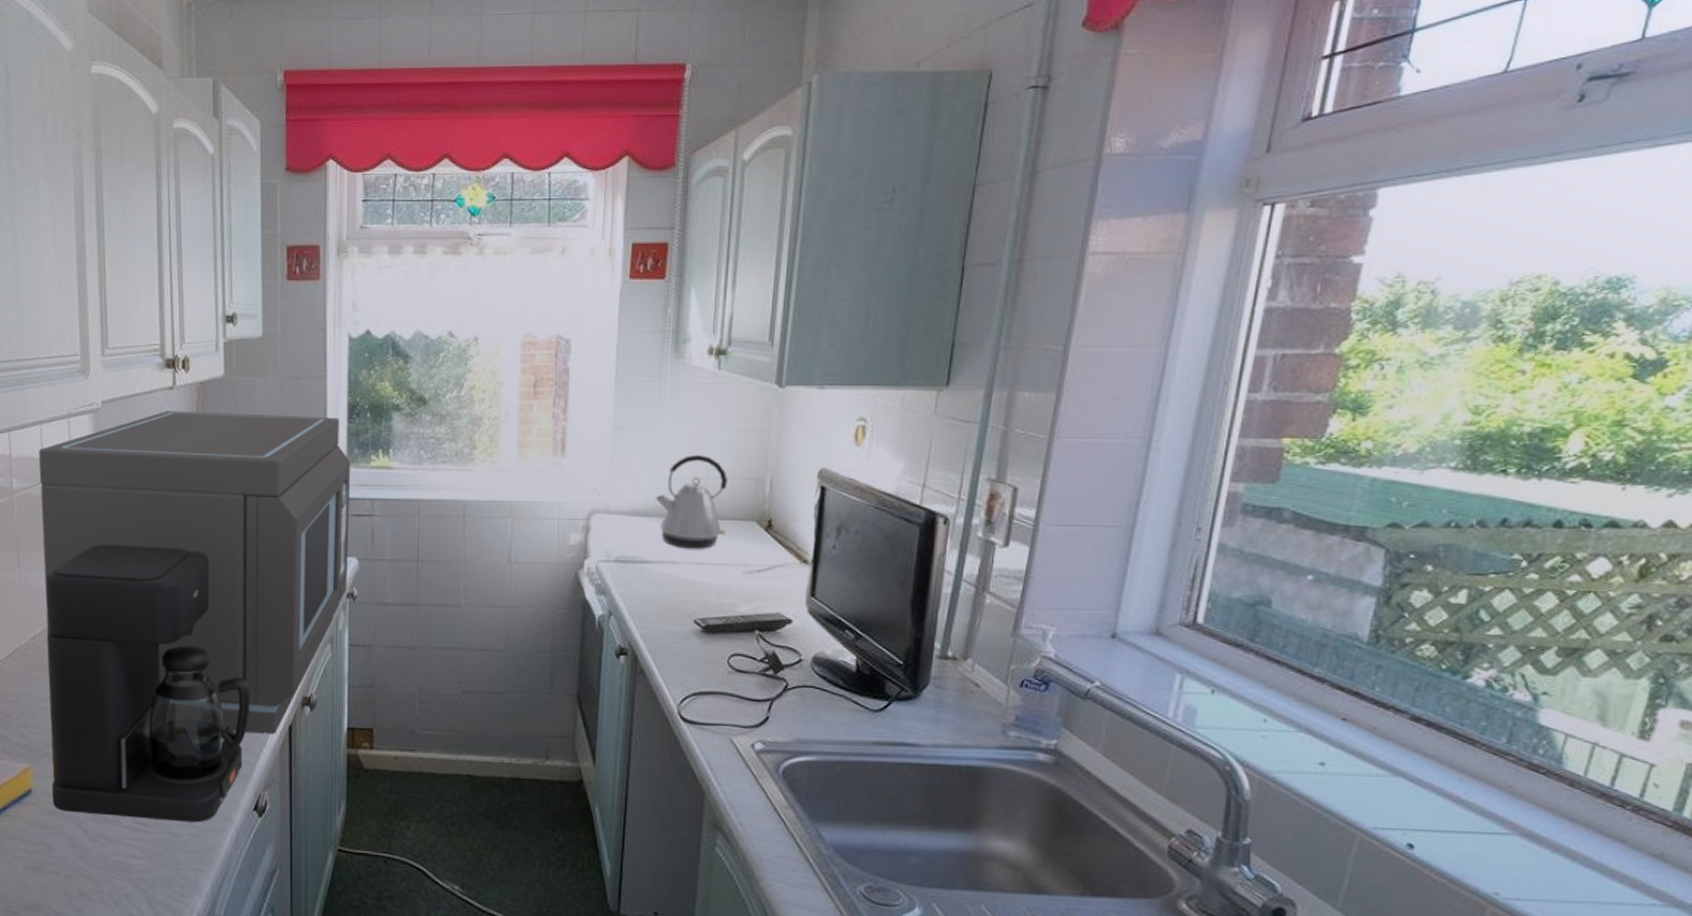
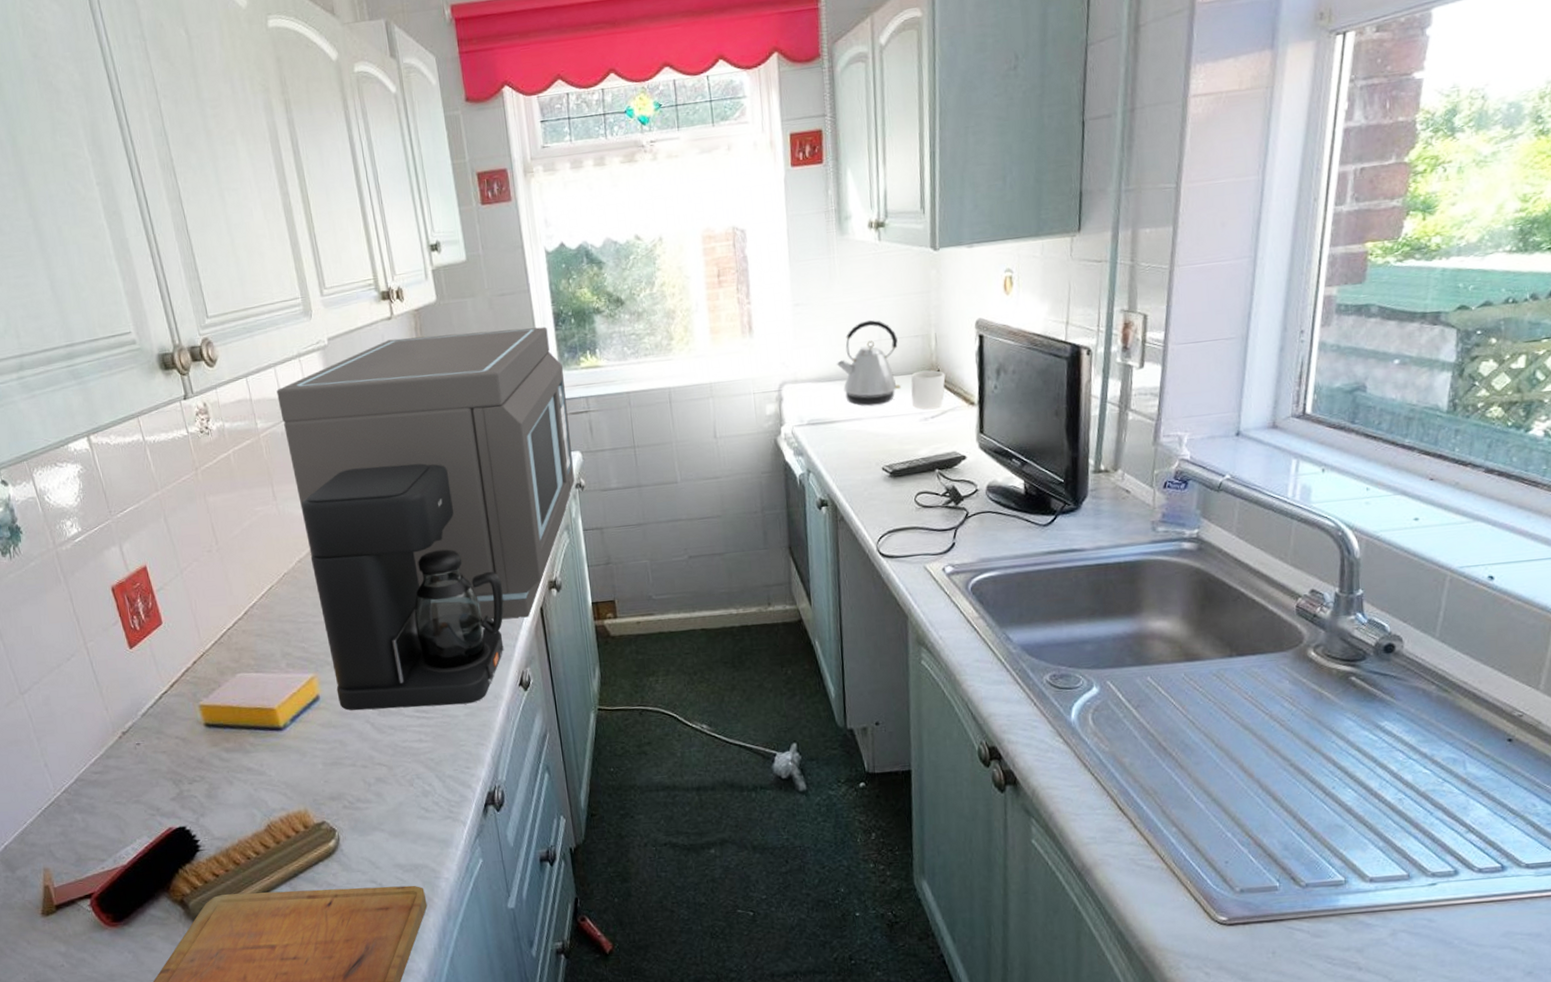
mug: none [735,518,778,563] -> present [910,370,946,410]

